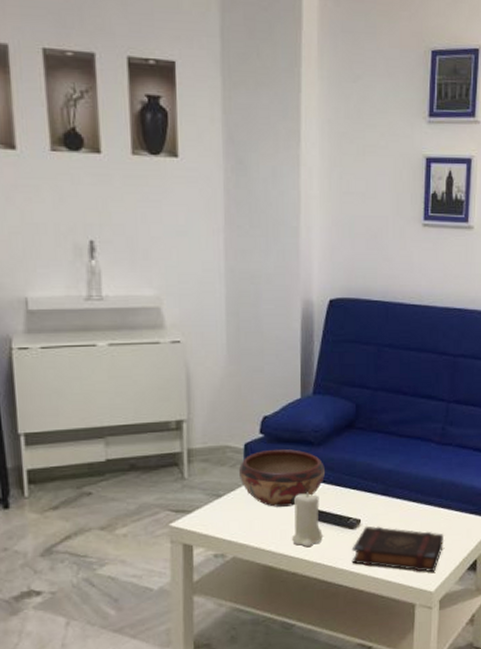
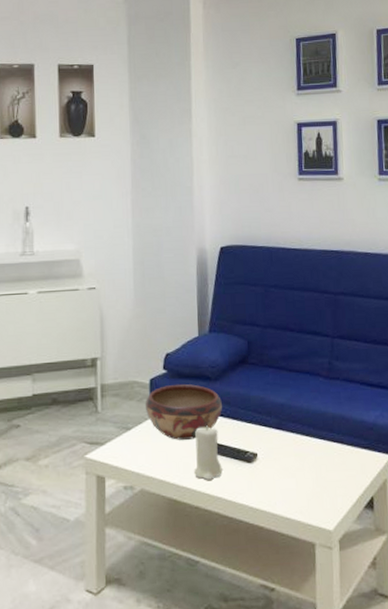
book: present [351,525,444,572] -> none [250,460,339,510]

